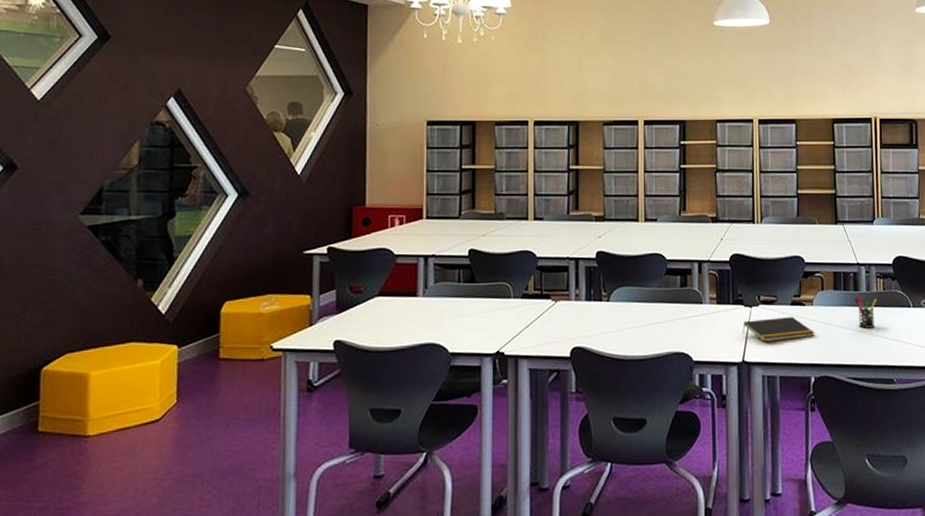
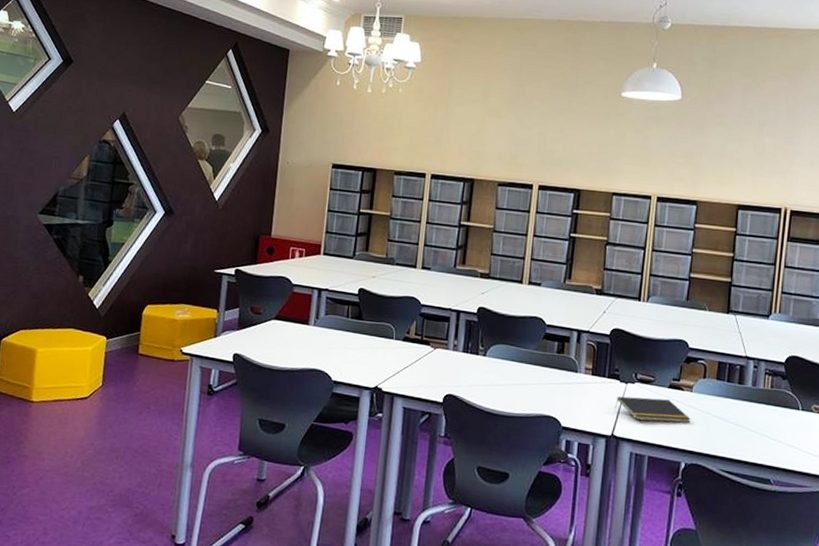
pen holder: present [855,295,878,328] -> none [738,389,763,424]

